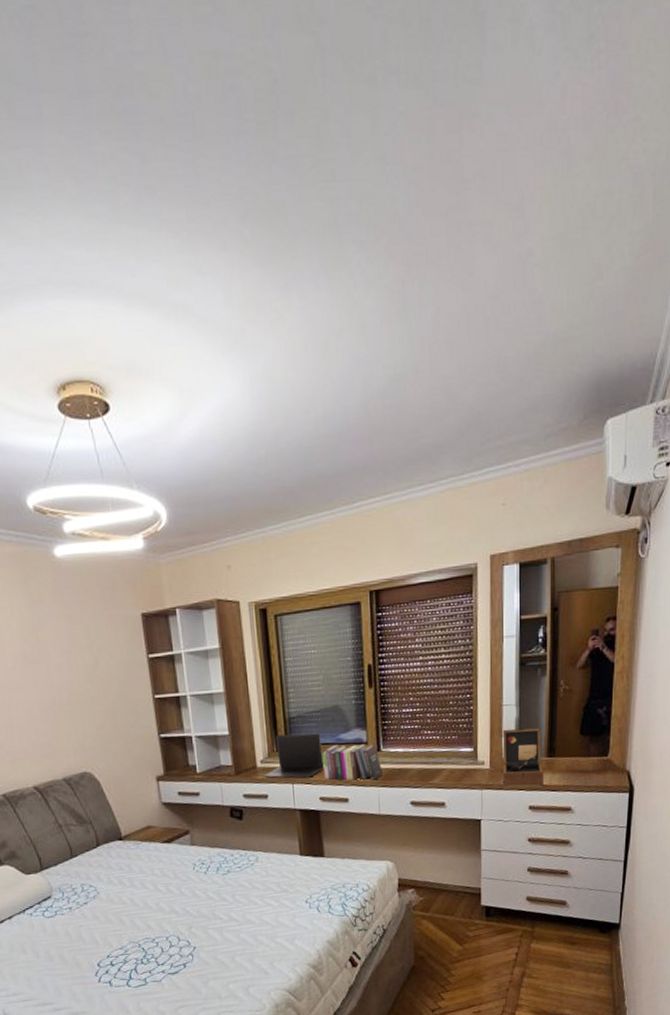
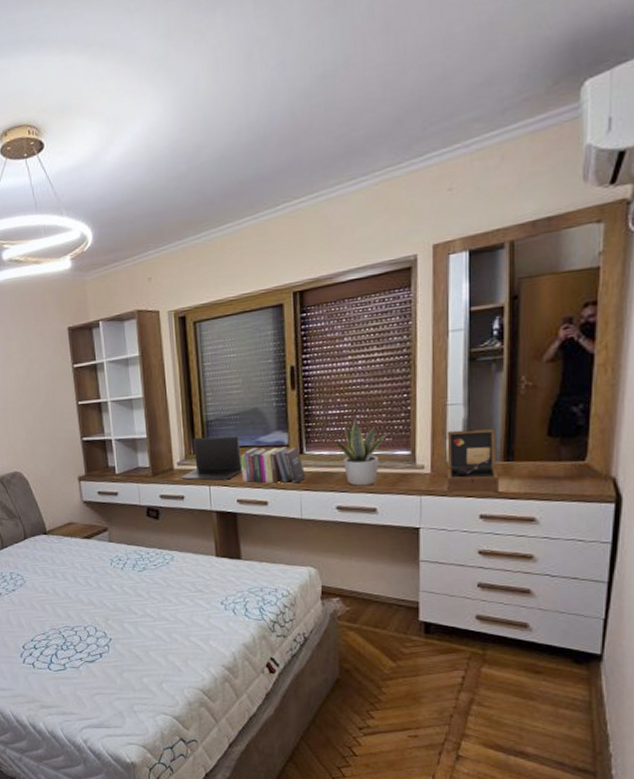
potted plant: none [406,717,456,782] -> present [332,418,390,486]

